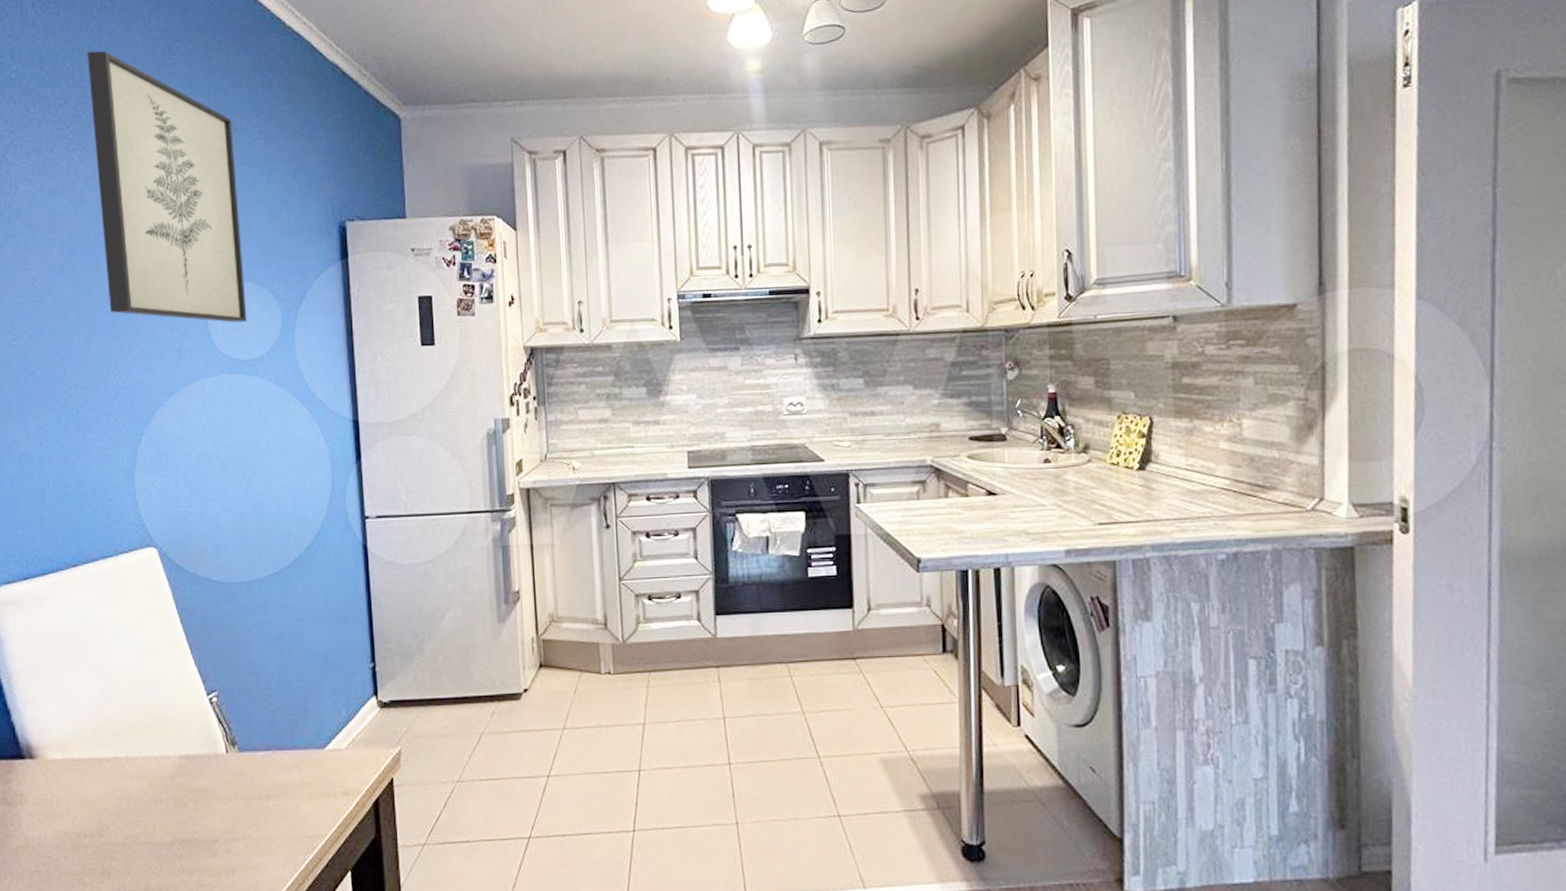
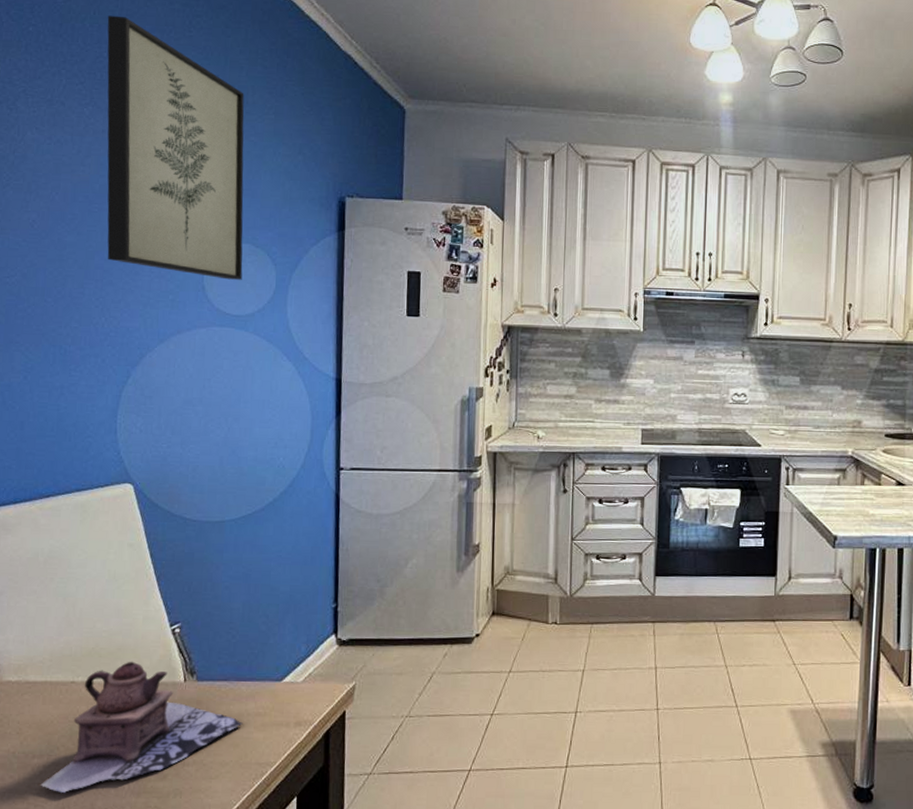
teapot: none [92,733,289,874] -> present [38,661,243,794]

